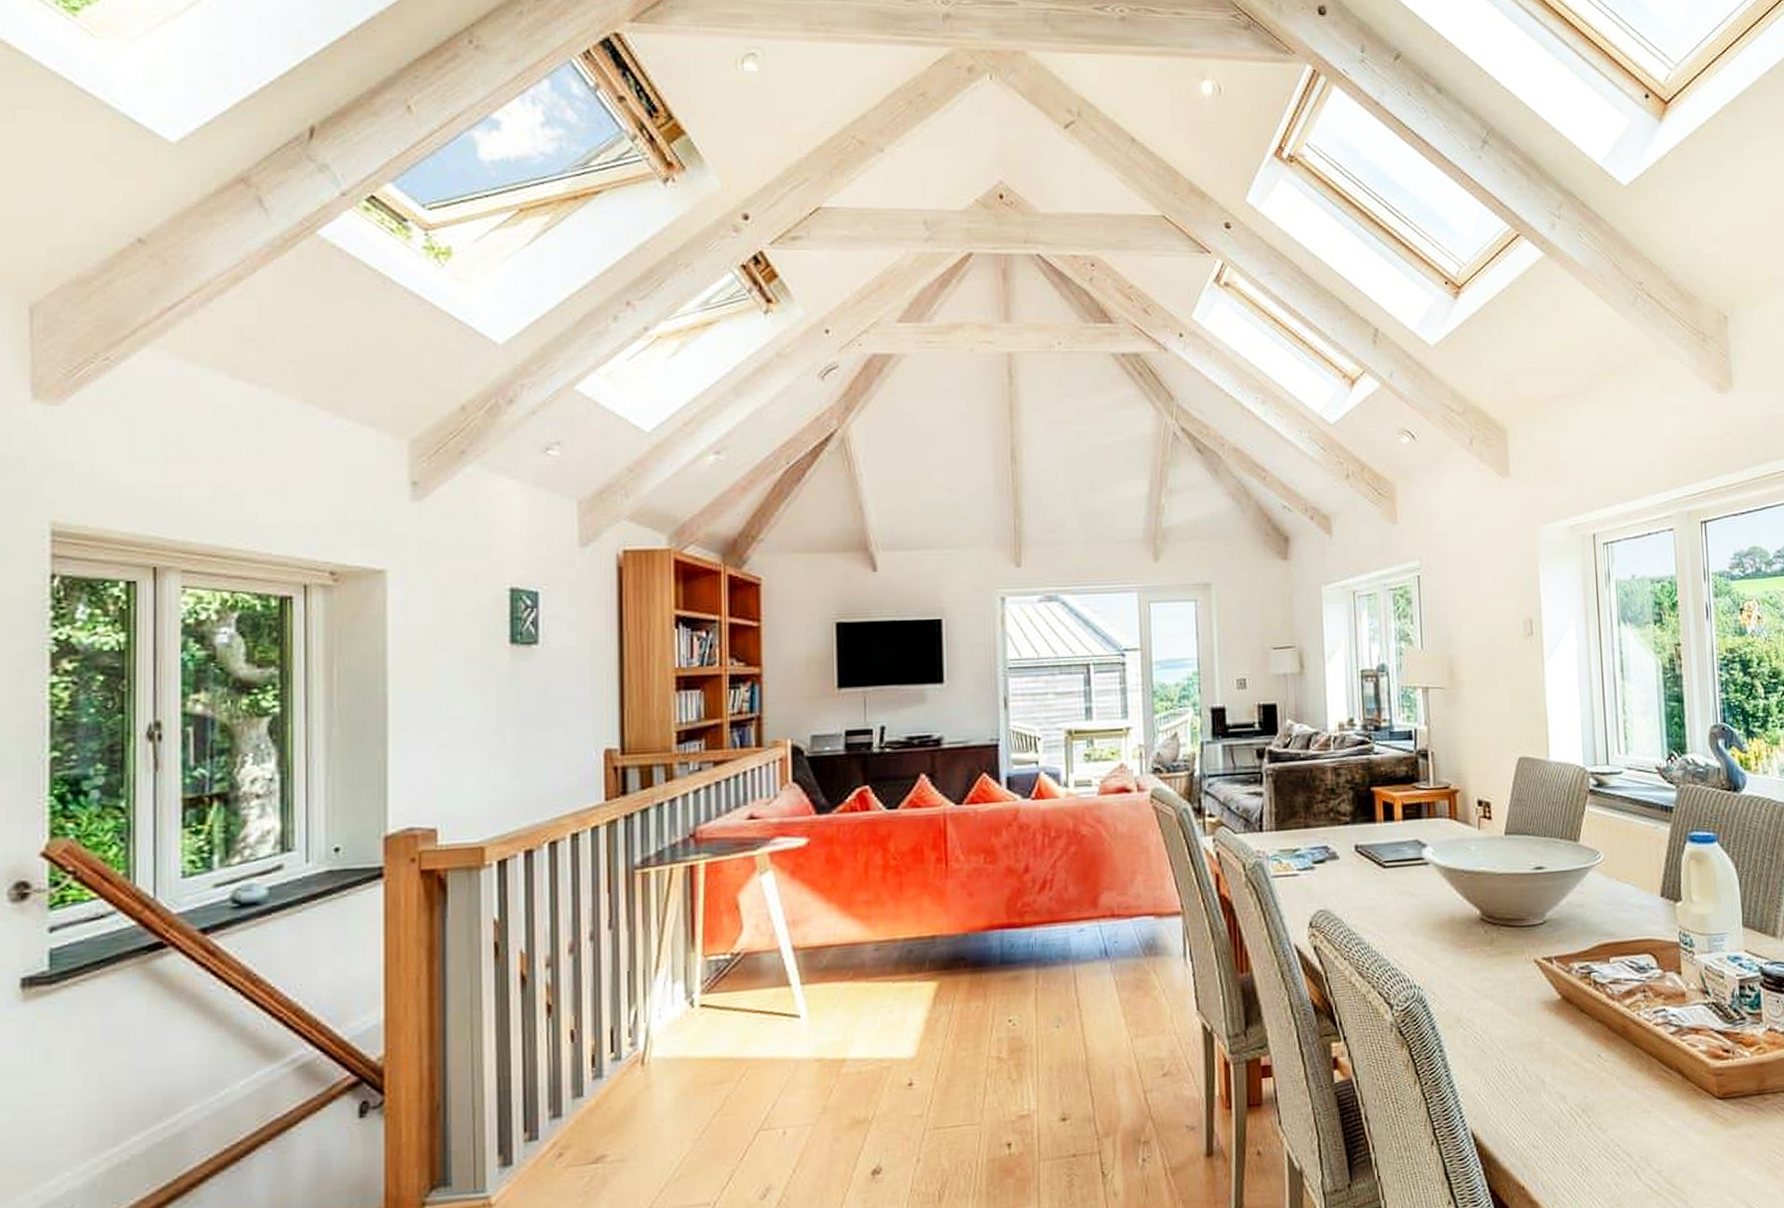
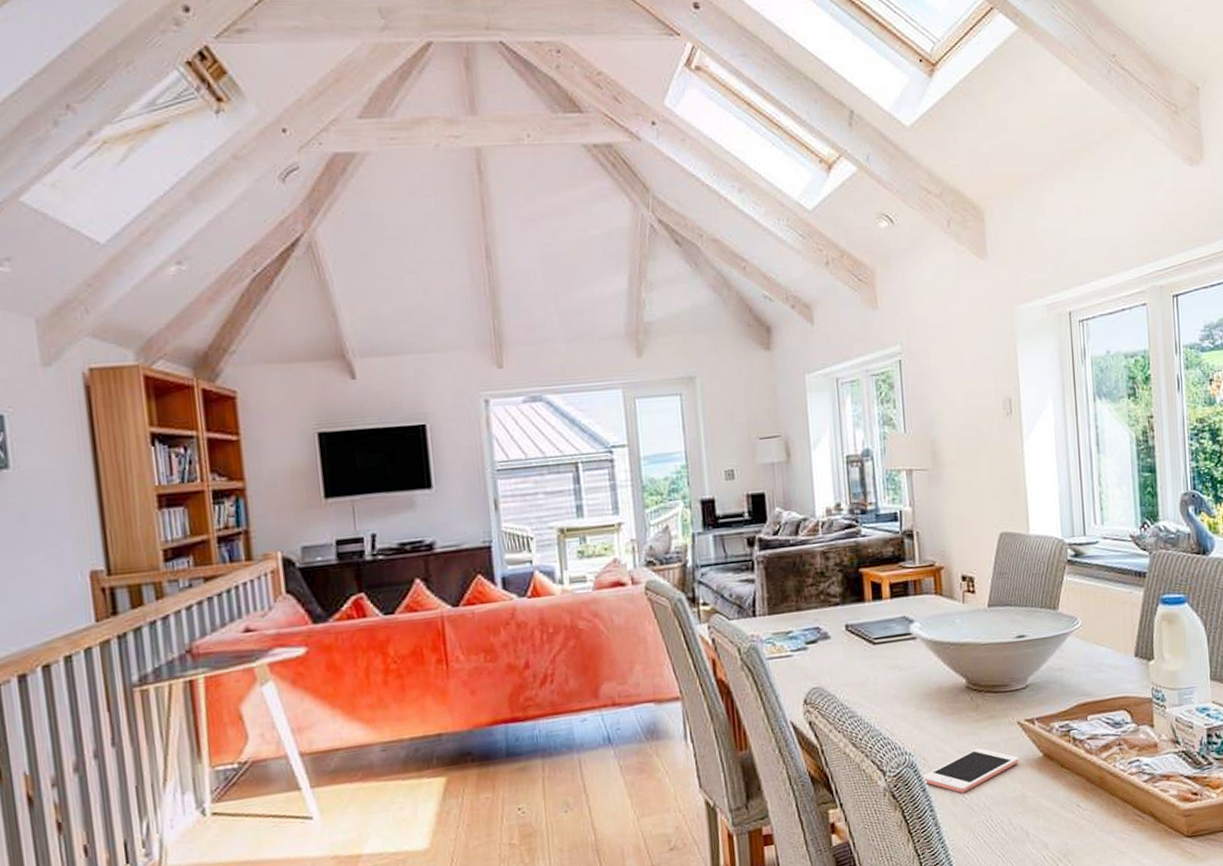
cell phone: none [1431,985,1535,1034] -> present [921,747,1019,793]

